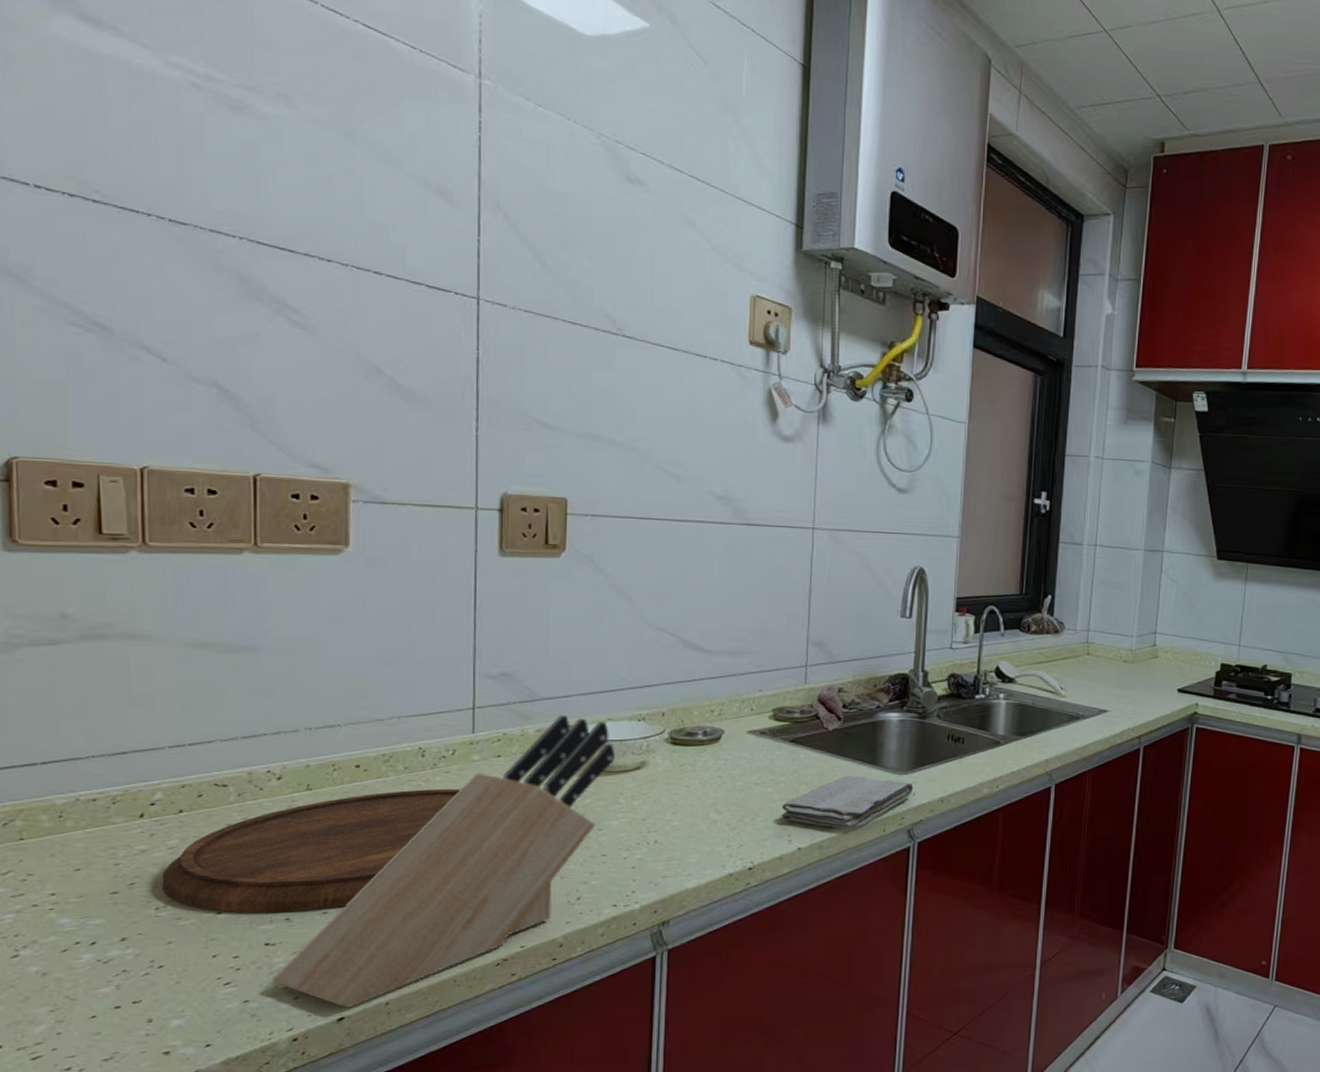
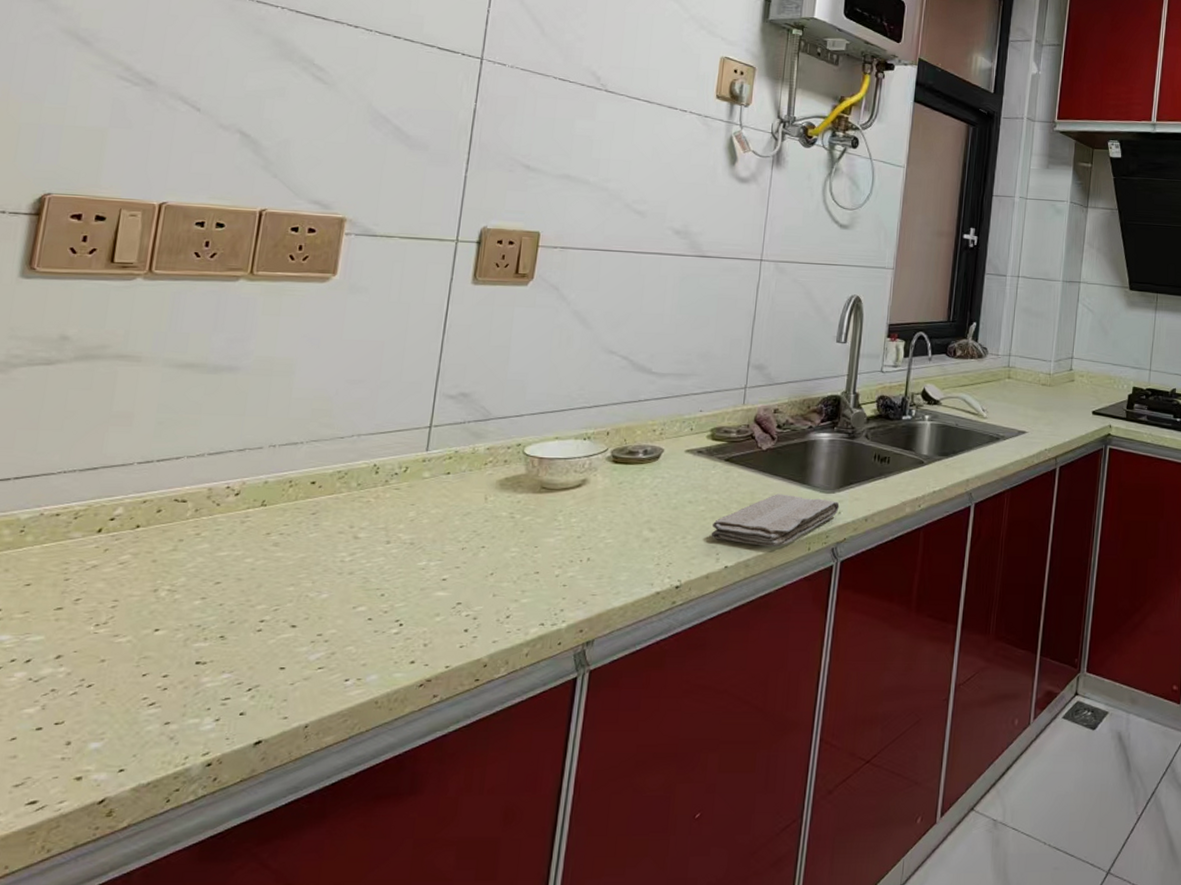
cutting board: present [162,788,461,912] -> none [106,505,408,630]
knife block: present [273,715,615,1007] -> none [197,434,559,730]

